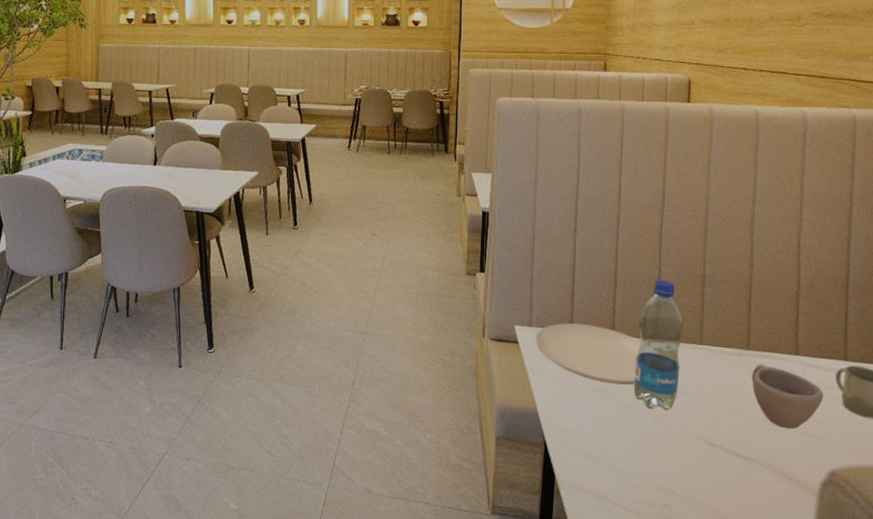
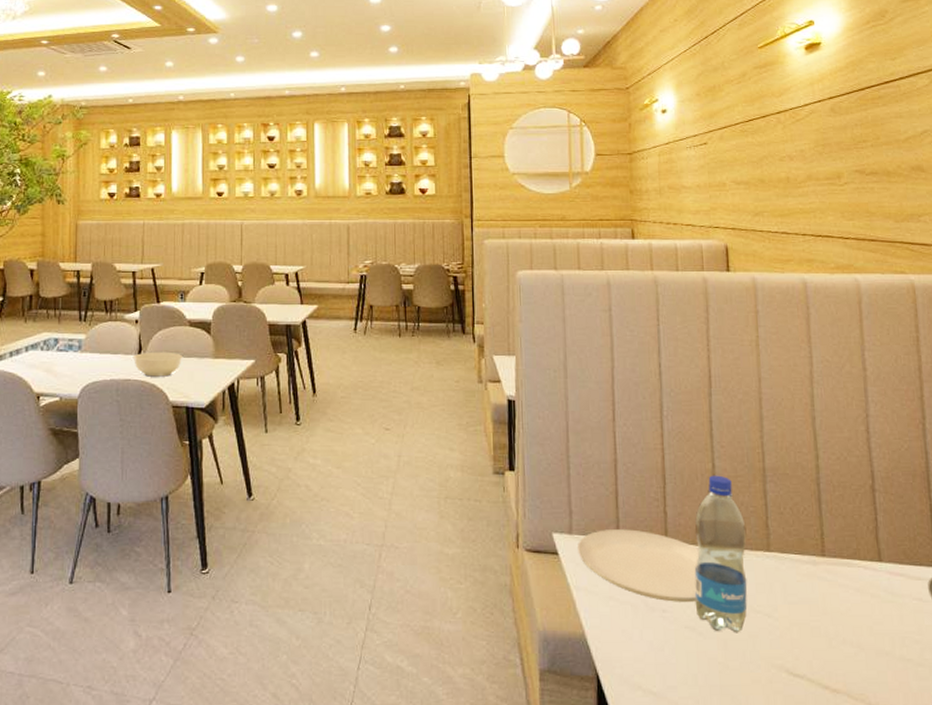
bowl: none [150,162,193,185] -> present [134,351,182,377]
cup: present [752,364,824,429] -> none [831,573,917,652]

